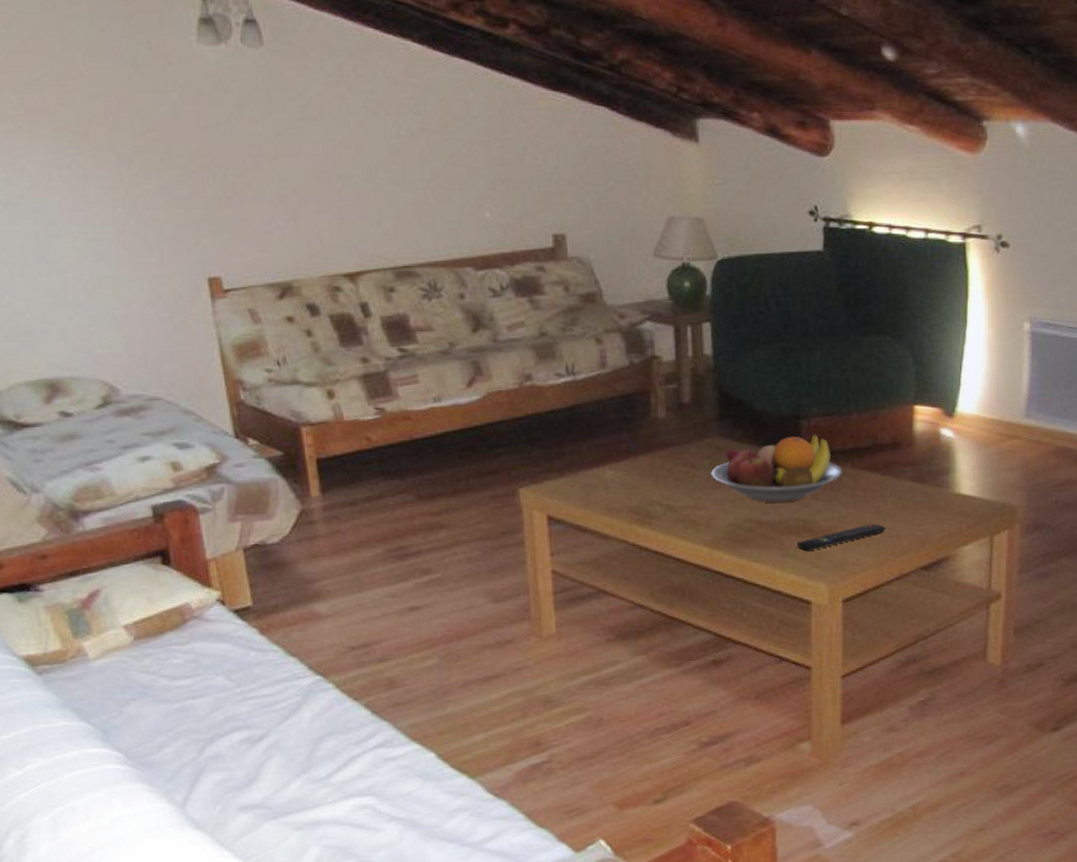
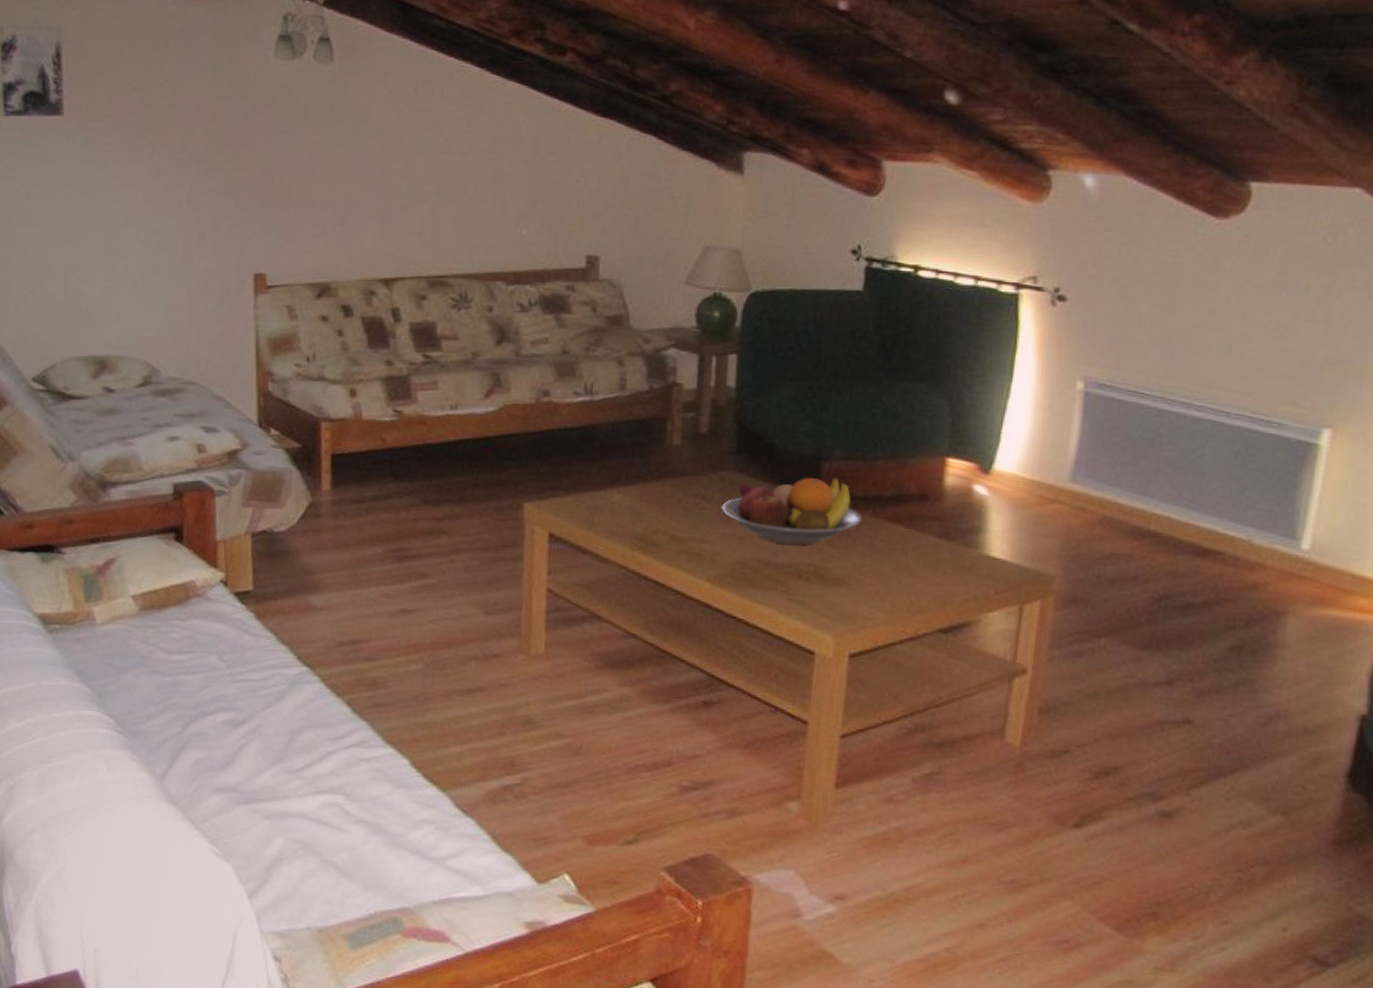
remote control: present [797,523,886,551] -> none [806,577,904,599]

